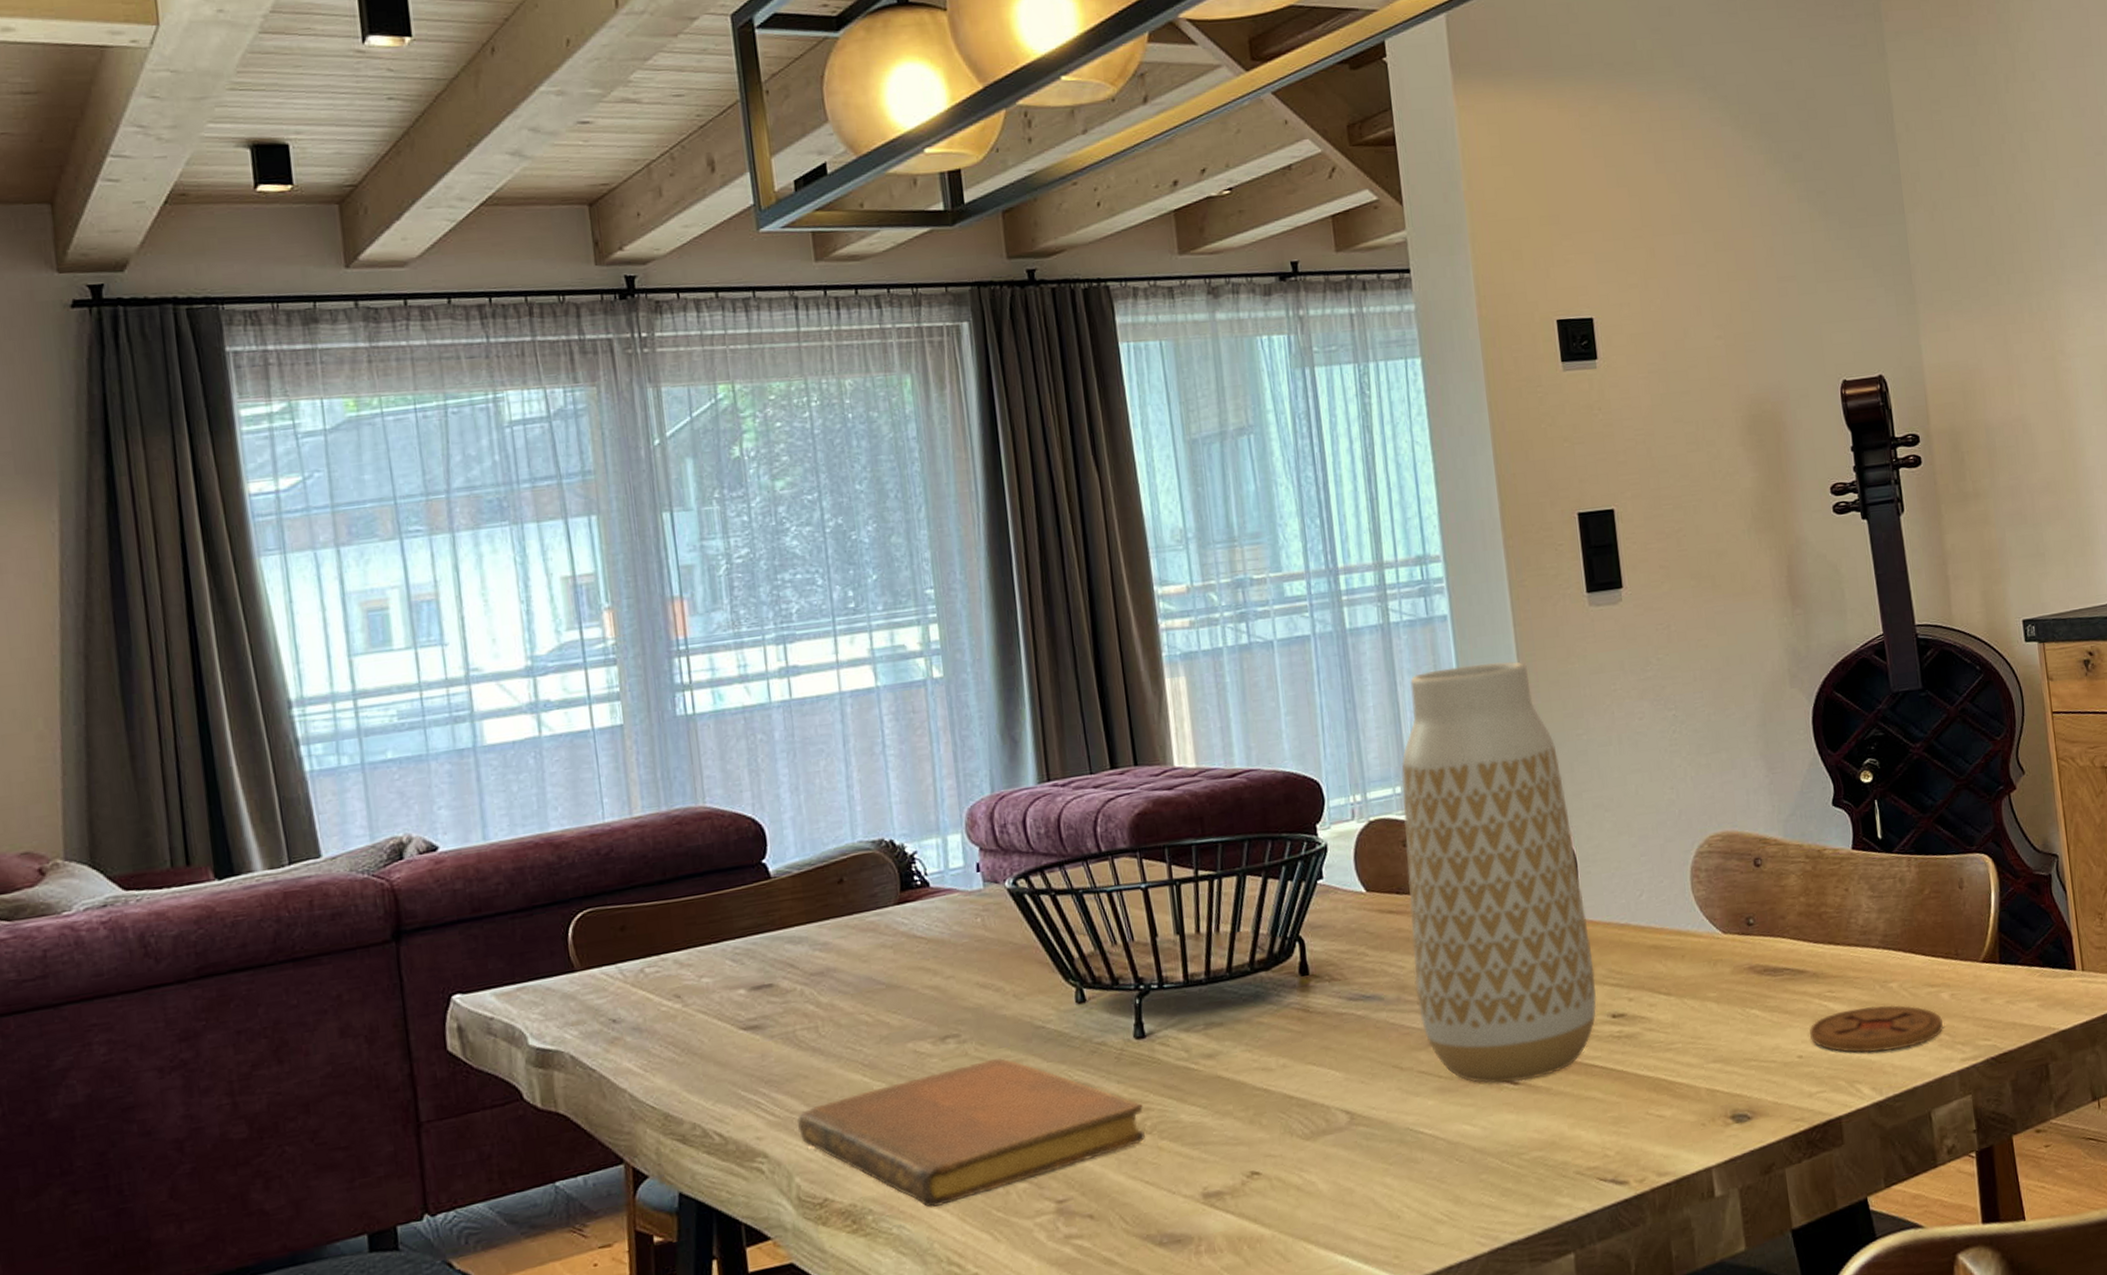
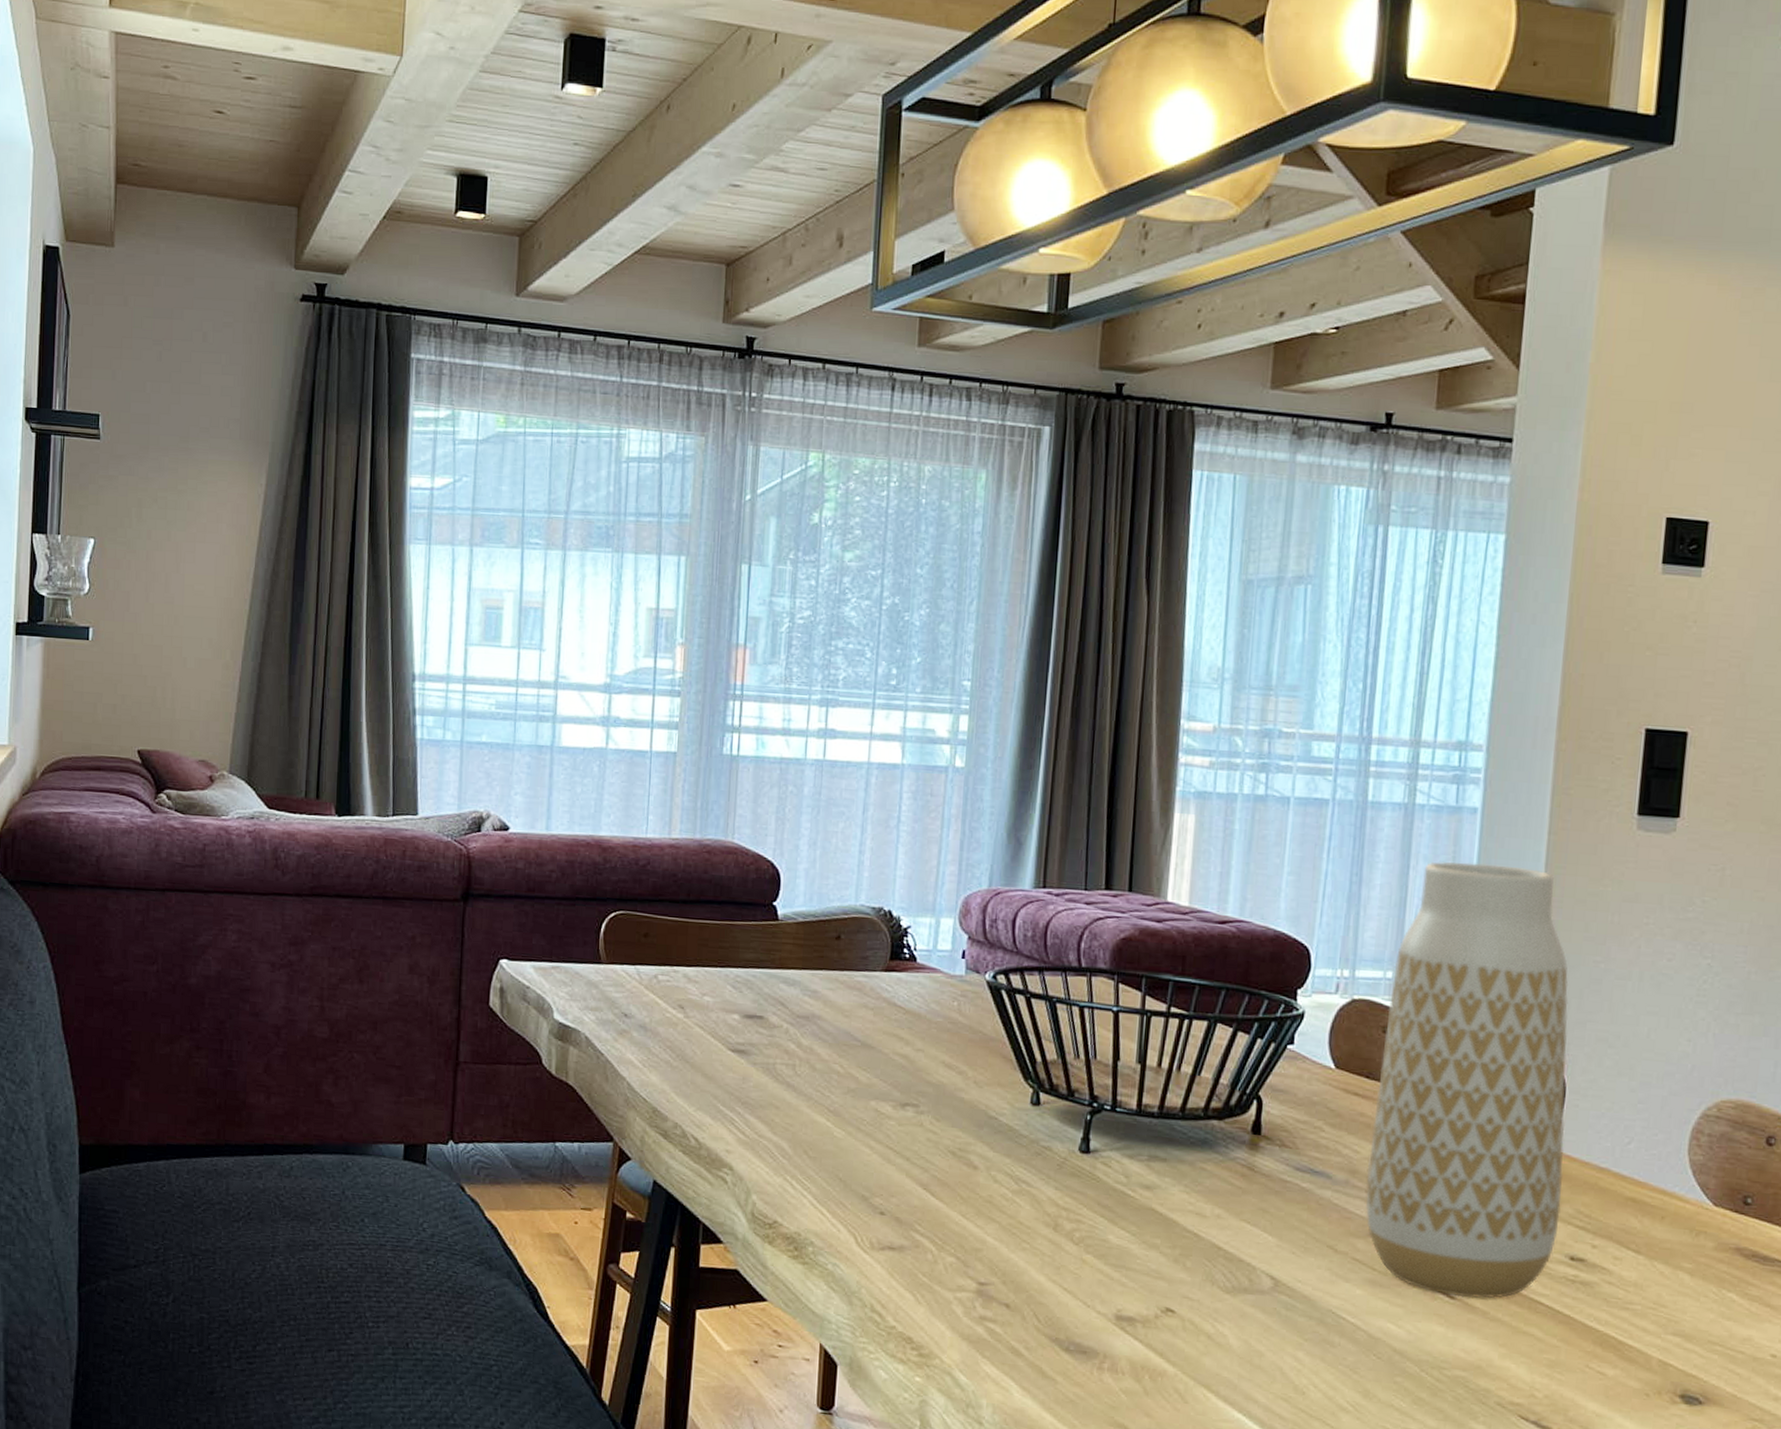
notebook: present [797,1057,1145,1208] -> none [762,1134,1075,1257]

